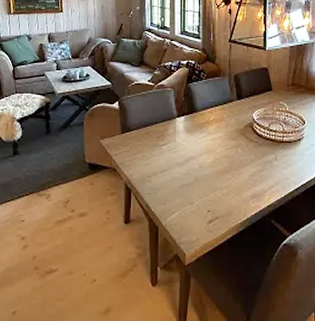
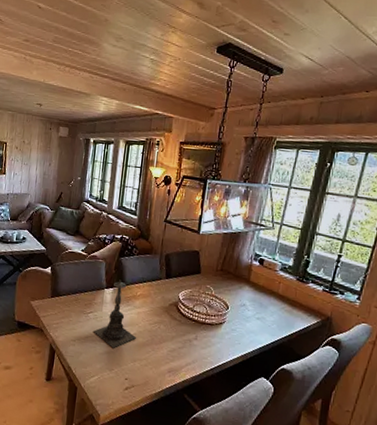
candle holder: none [169,106,214,180] -> present [94,279,136,348]

